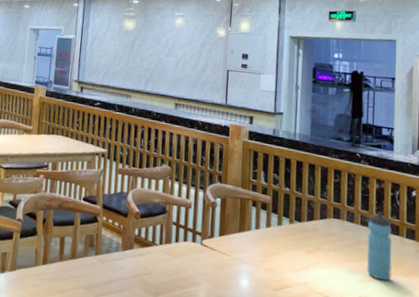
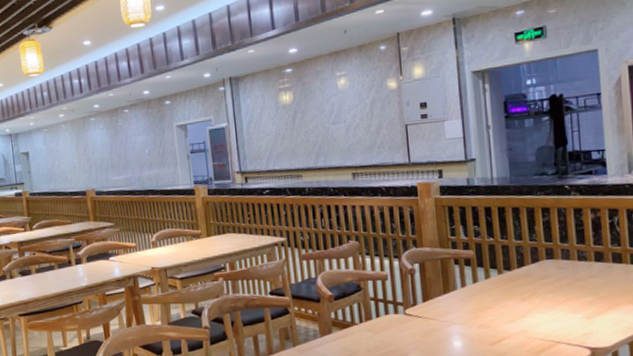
water bottle: present [366,212,392,281] -> none [586,243,618,313]

